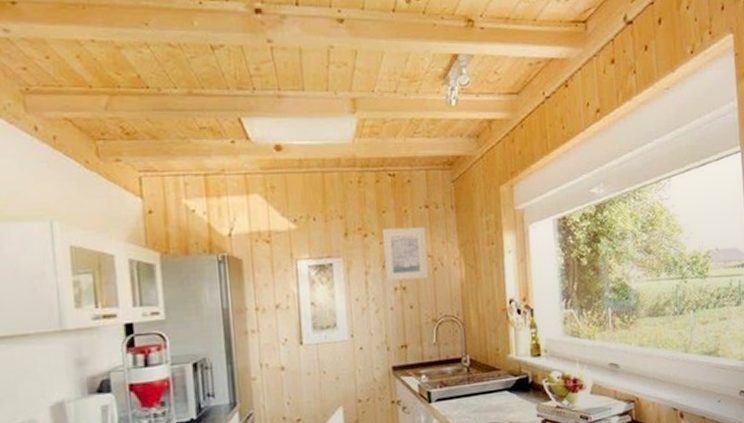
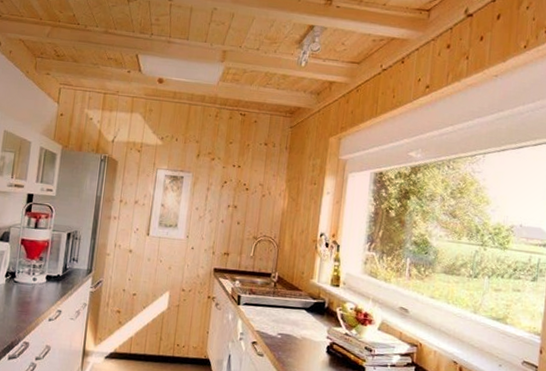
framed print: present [381,226,428,281] -> none [222,156,262,202]

